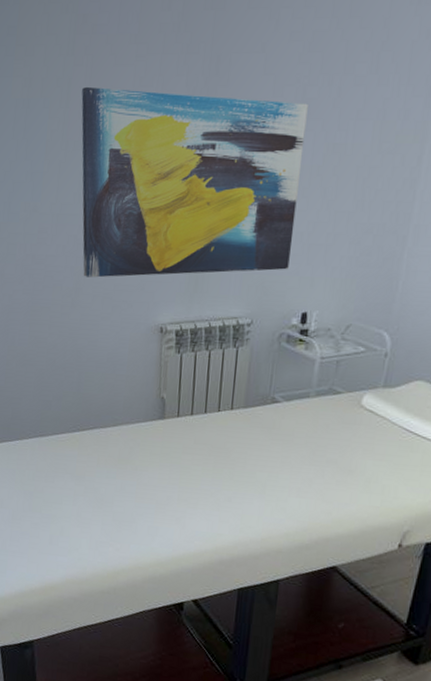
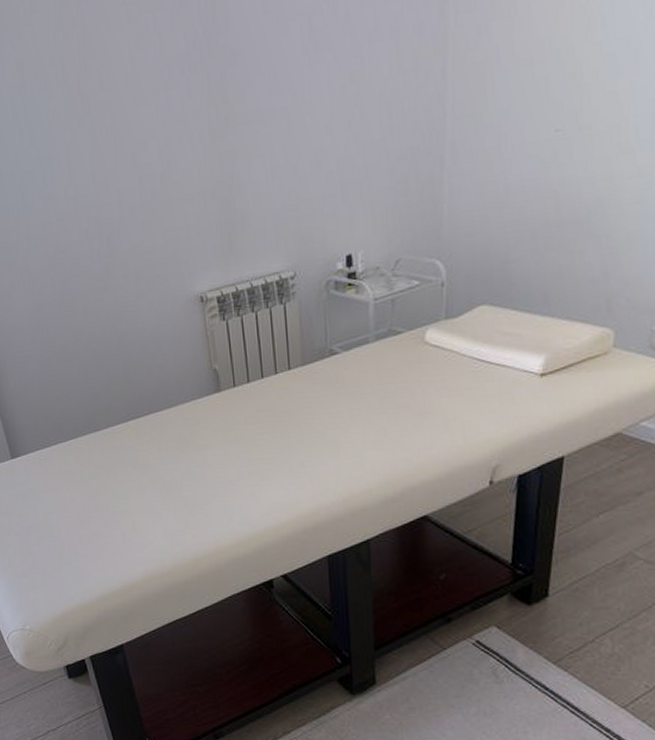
wall art: present [81,86,308,278] -> none [77,35,324,258]

